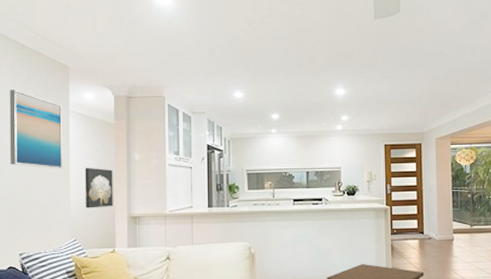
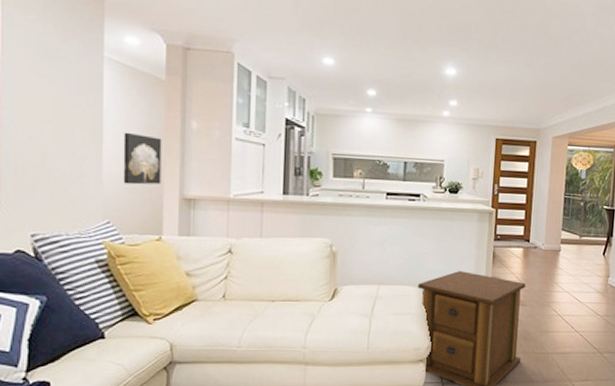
wall art: present [9,90,63,169] -> none [18,19,94,131]

